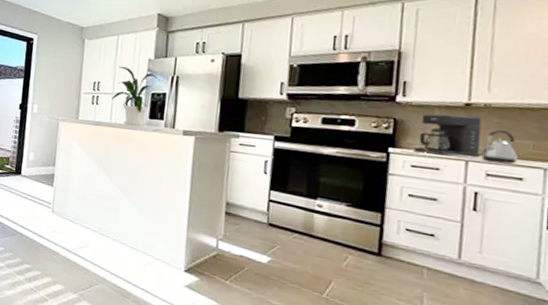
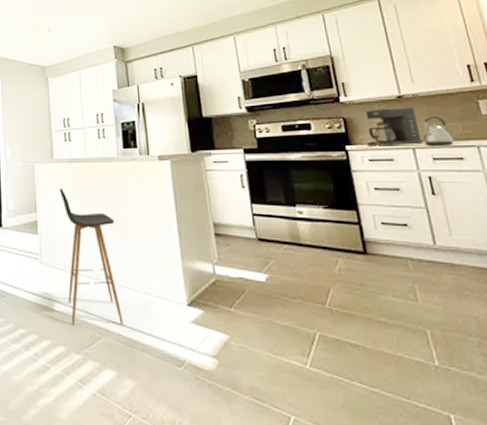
bar stool: none [72,148,129,277] -> present [59,189,124,325]
house plant: present [112,66,160,127] -> none [83,99,127,158]

